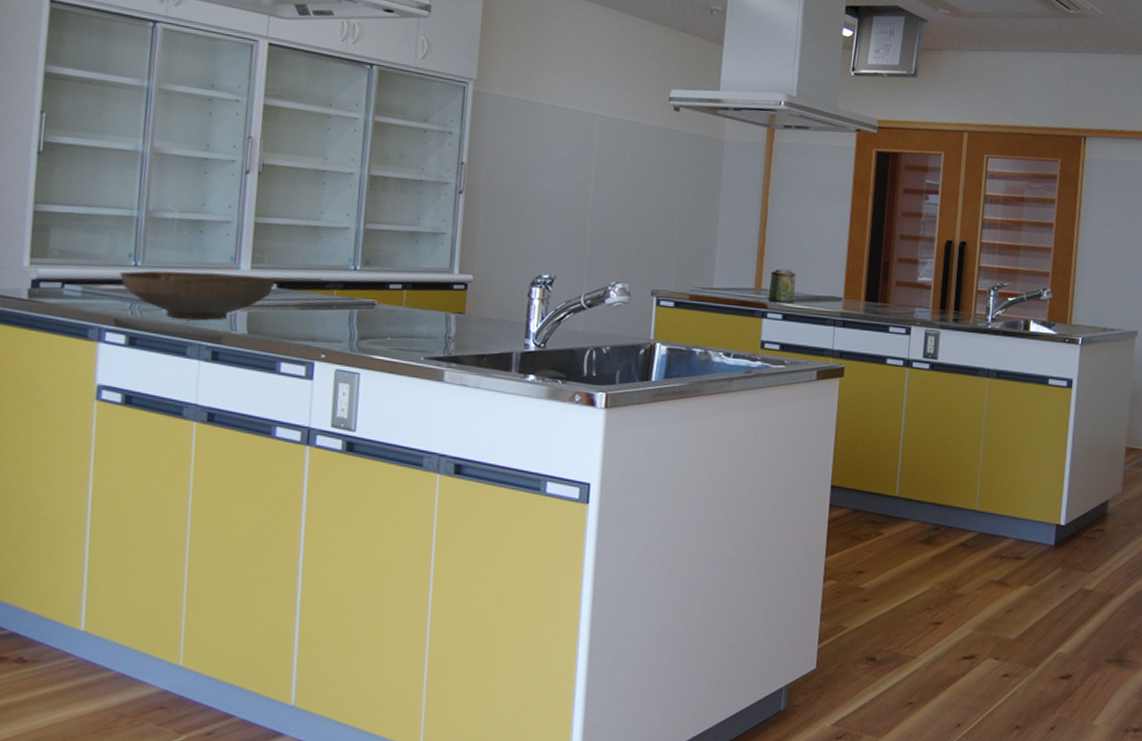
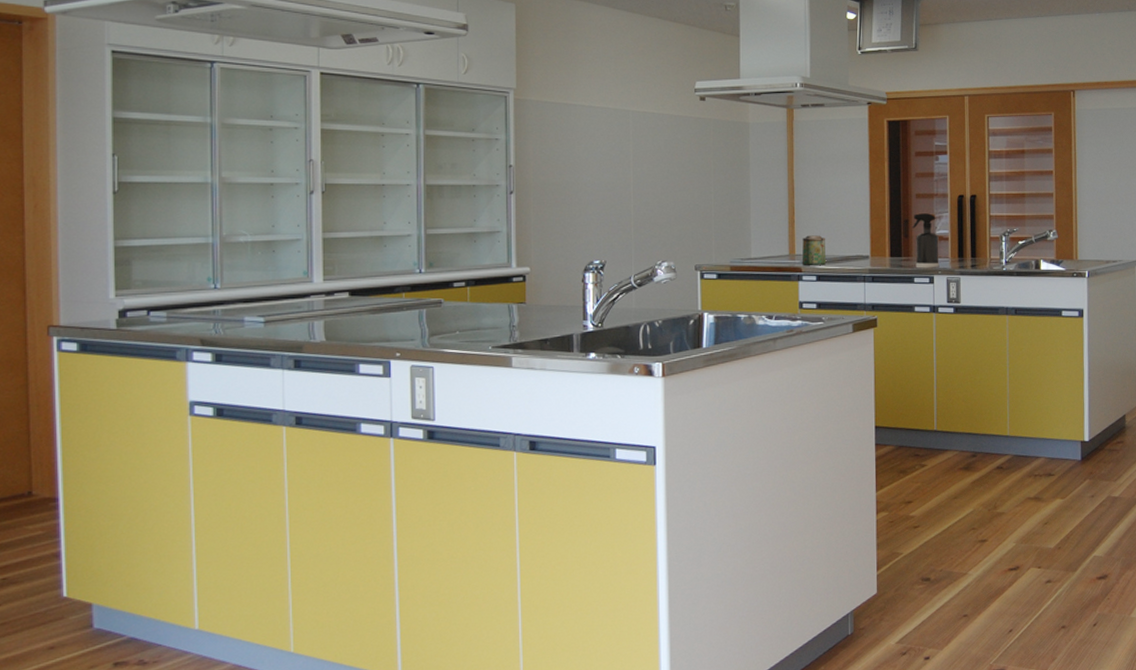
ramen bowl: present [120,270,322,321] -> none [201,283,391,334]
spray bottle: none [892,256,921,318] -> present [912,213,940,268]

